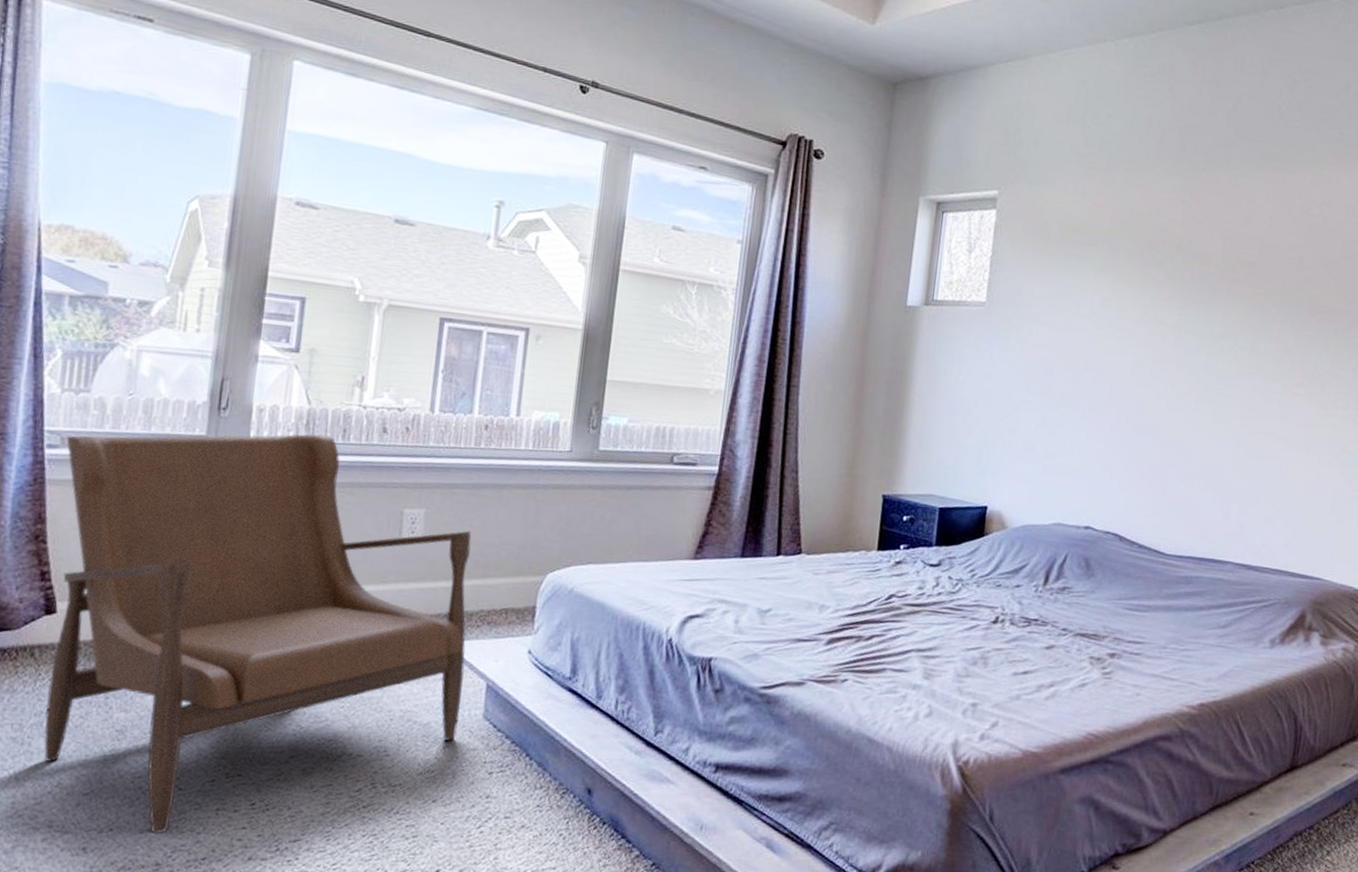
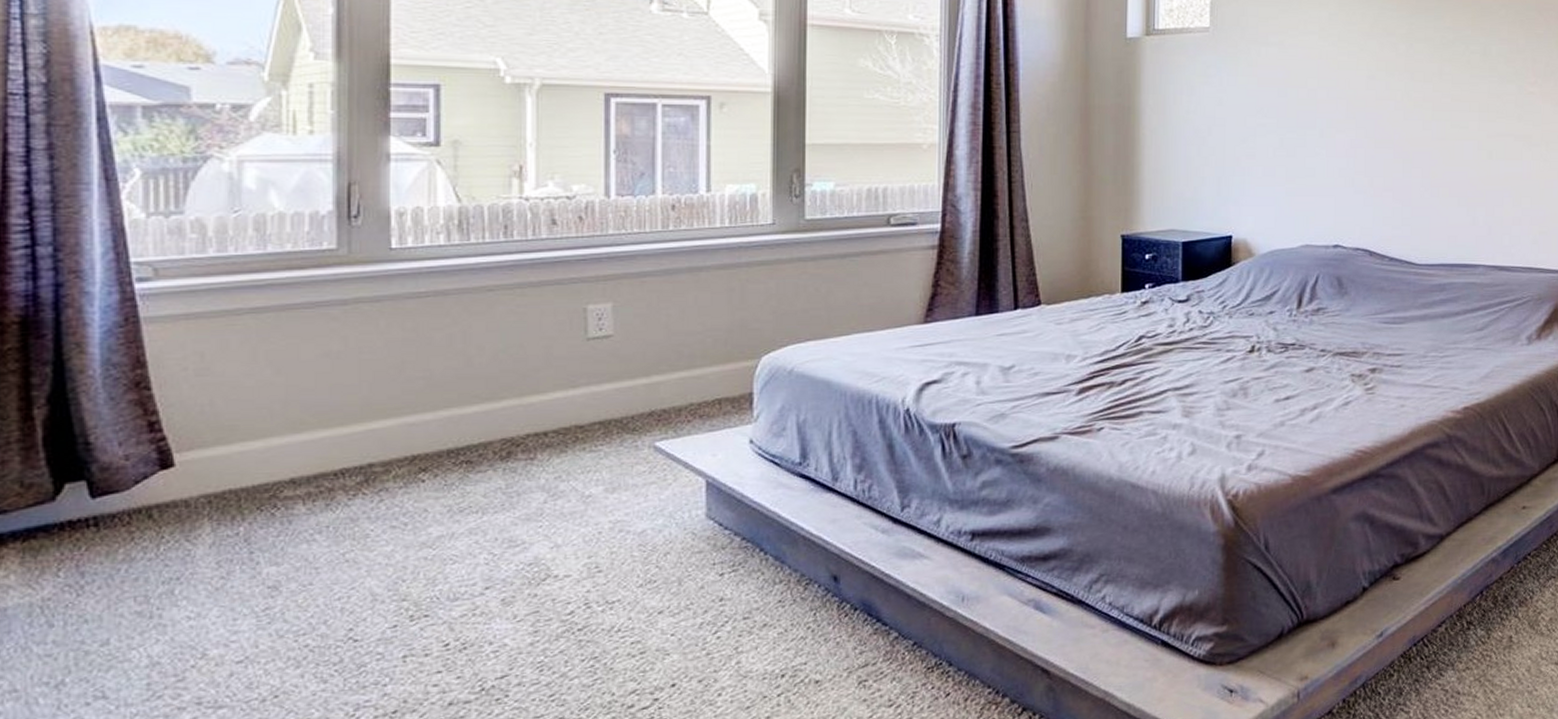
armchair: present [43,434,472,834] -> none [160,234,680,694]

